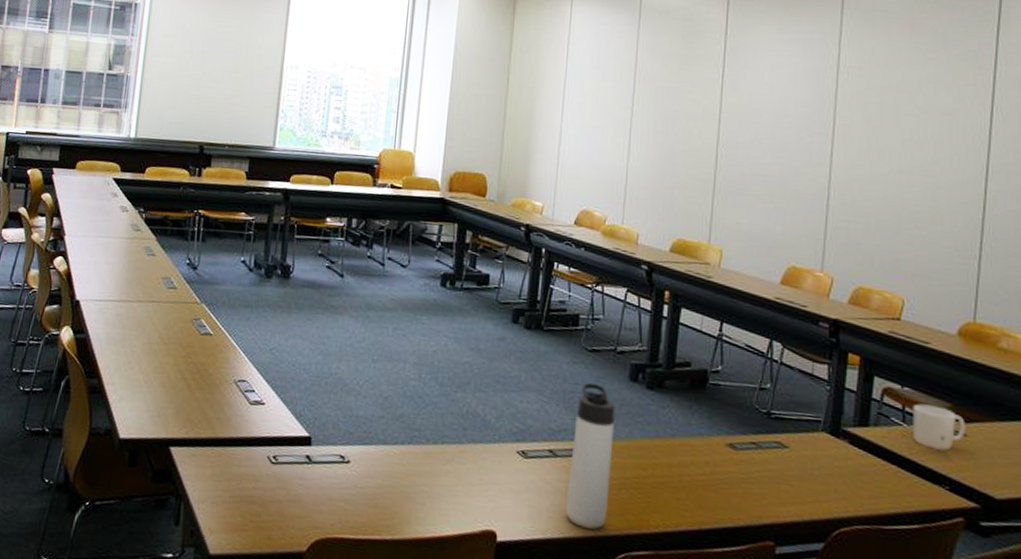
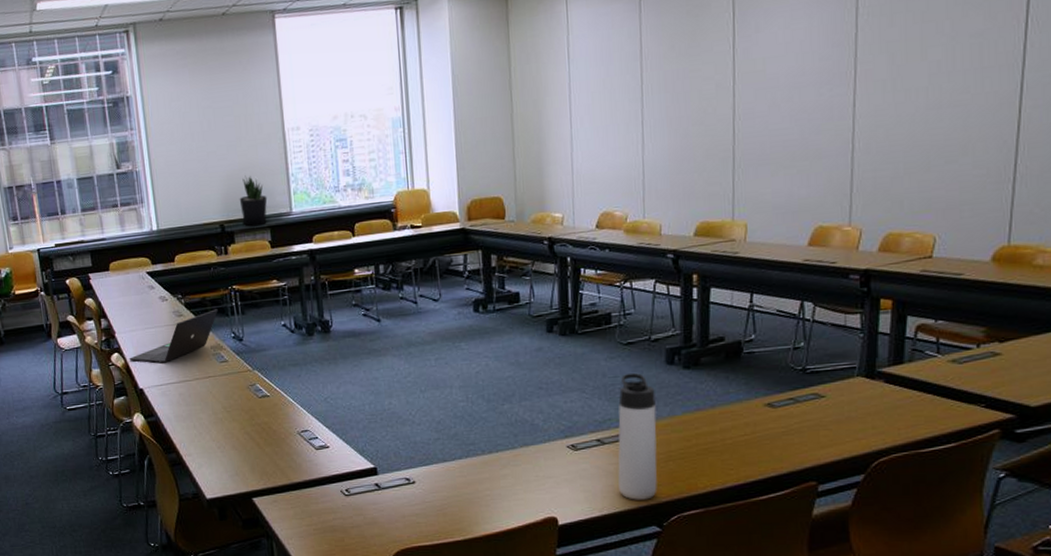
laptop: none [72,230,178,278] -> present [129,309,218,363]
planter: none [223,102,253,155] -> present [239,175,268,227]
mug: present [913,403,966,452] -> none [947,332,1001,374]

